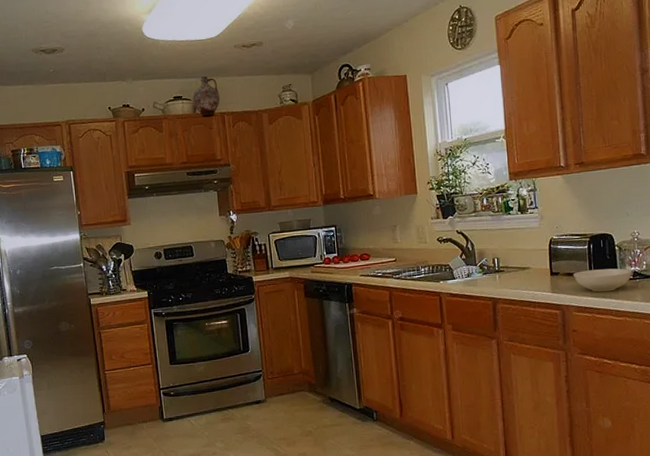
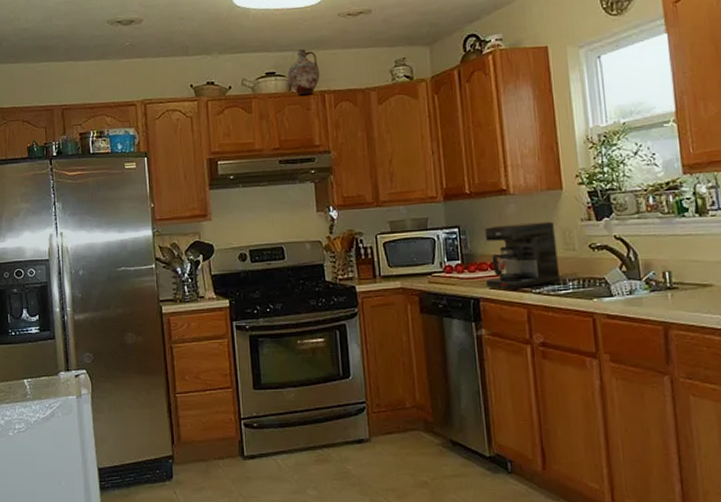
coffee maker: none [355,220,415,276] -> present [484,221,561,290]

